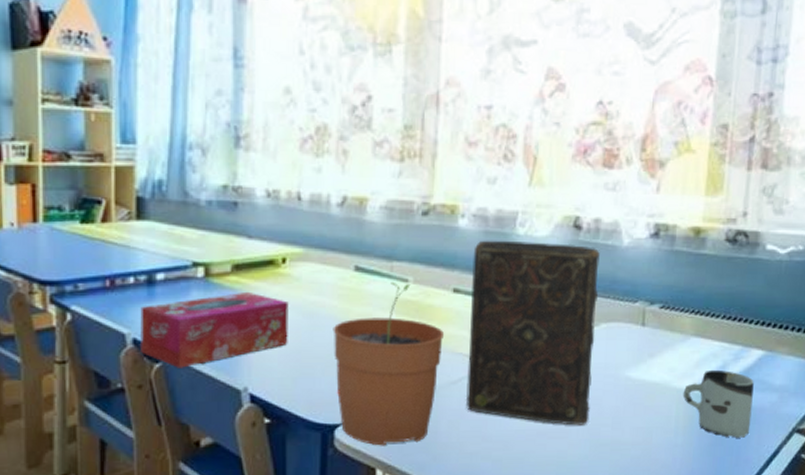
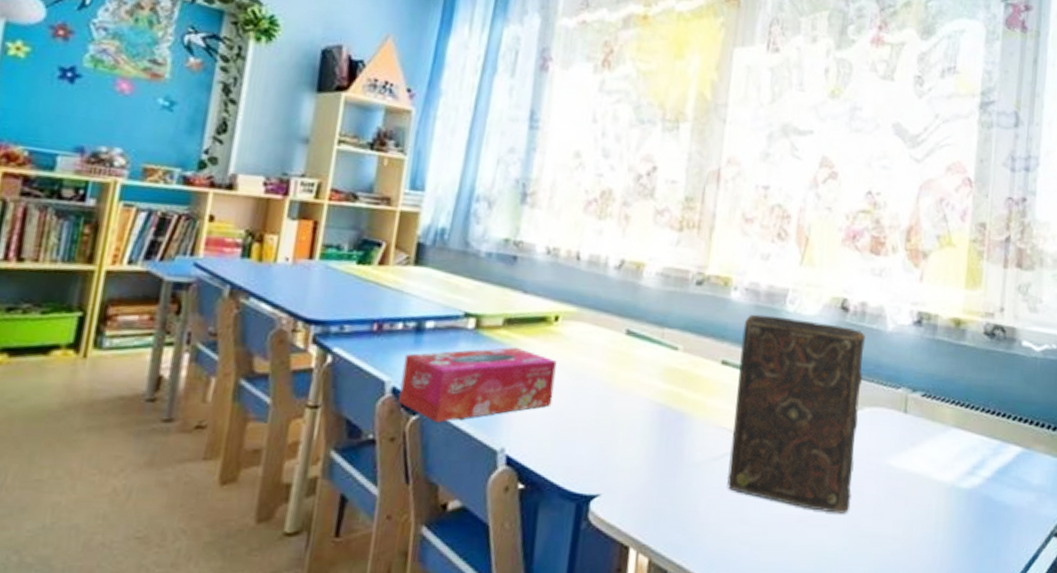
plant pot: present [333,281,445,446] -> none [596,348,711,523]
cup: present [682,369,754,438] -> none [943,463,1013,538]

